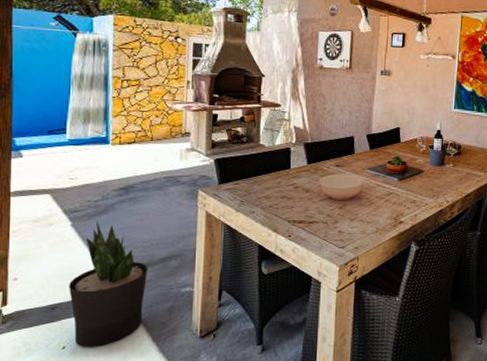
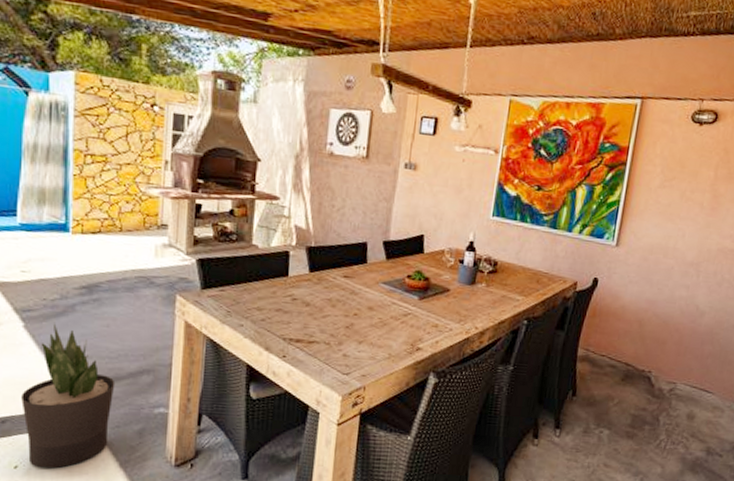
bowl: present [319,173,364,201] -> none [323,286,377,319]

